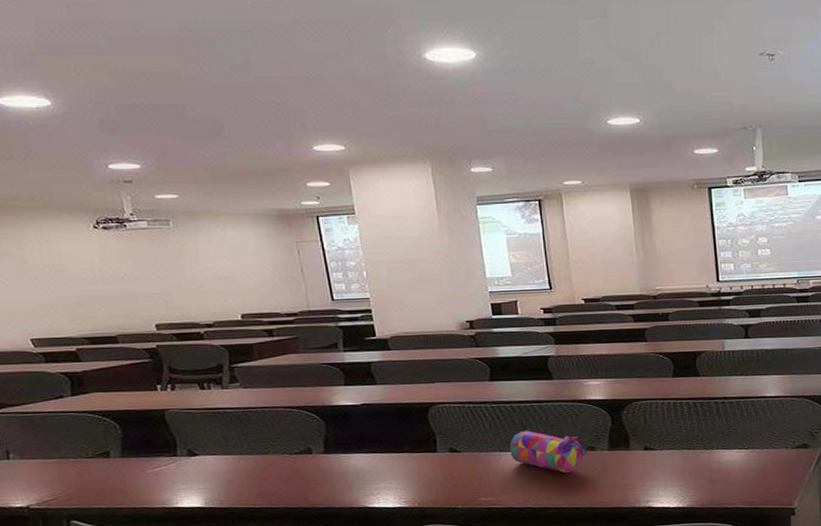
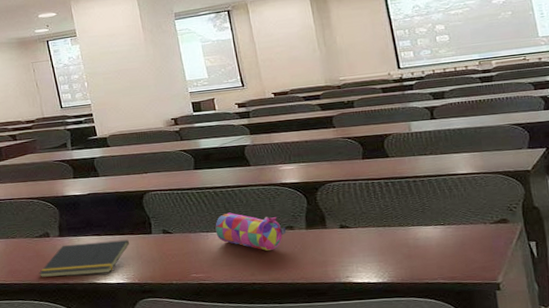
notepad: none [297,458,409,501] -> present [38,239,129,277]

